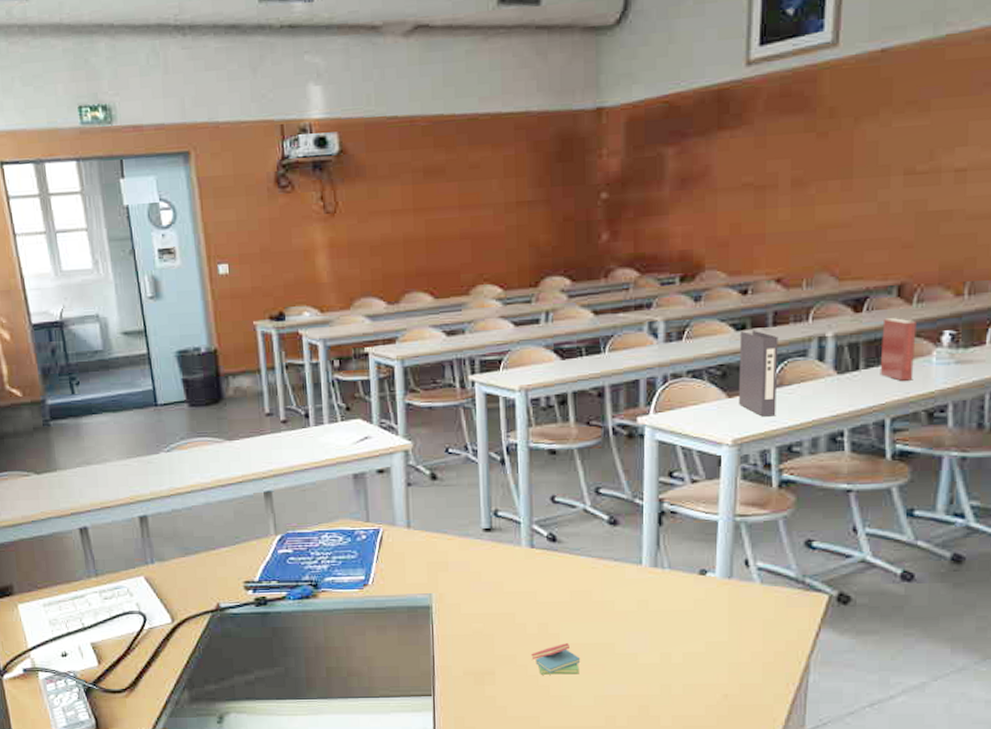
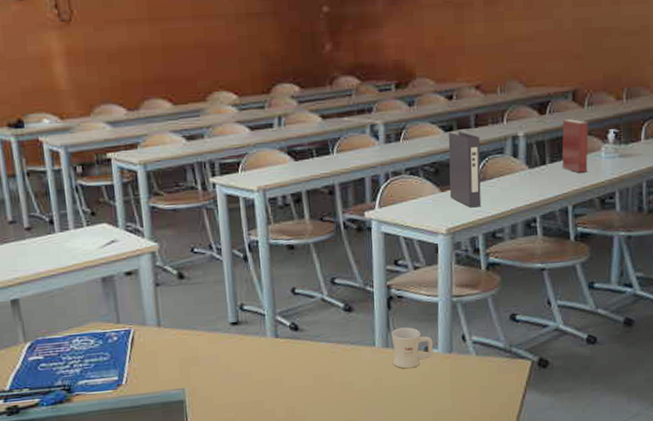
mug: none [661,546,709,592] -> present [391,327,433,369]

